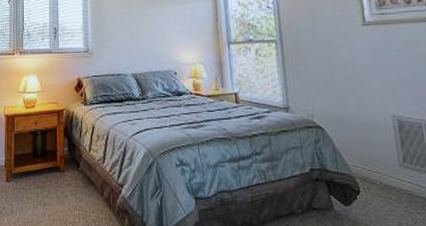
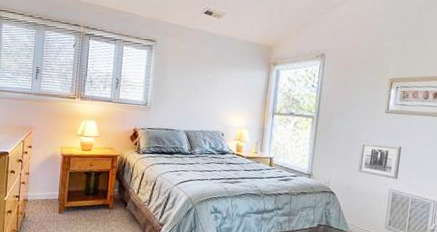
wall art: none [341,62,400,102] -> present [358,142,402,179]

